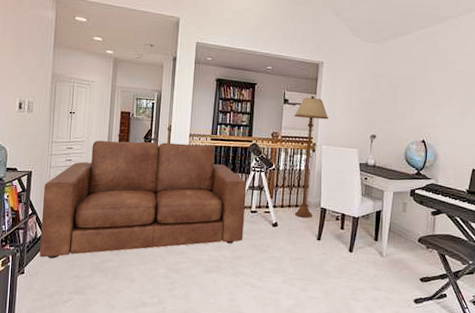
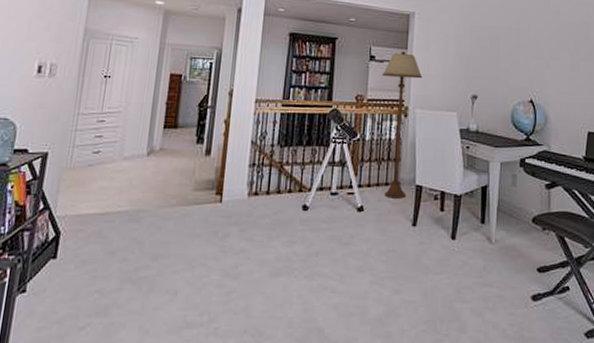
sofa: present [39,140,247,259] -> none [49,110,326,270]

